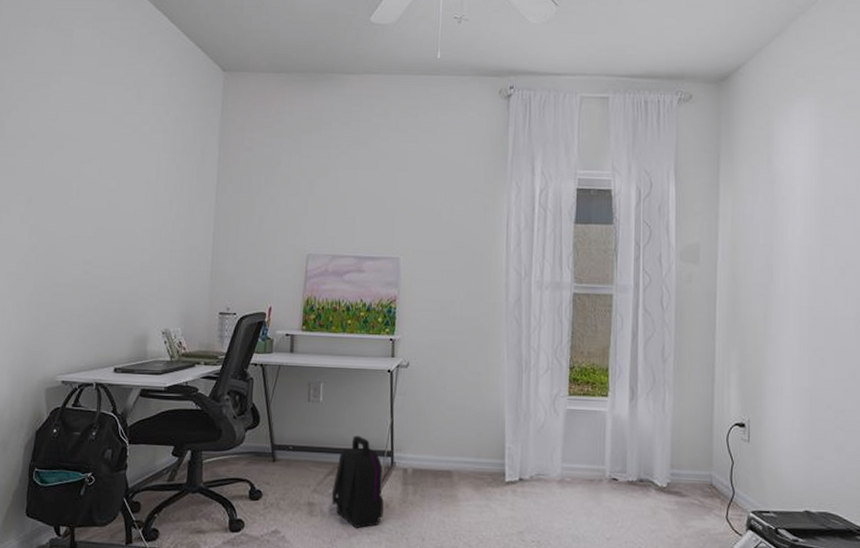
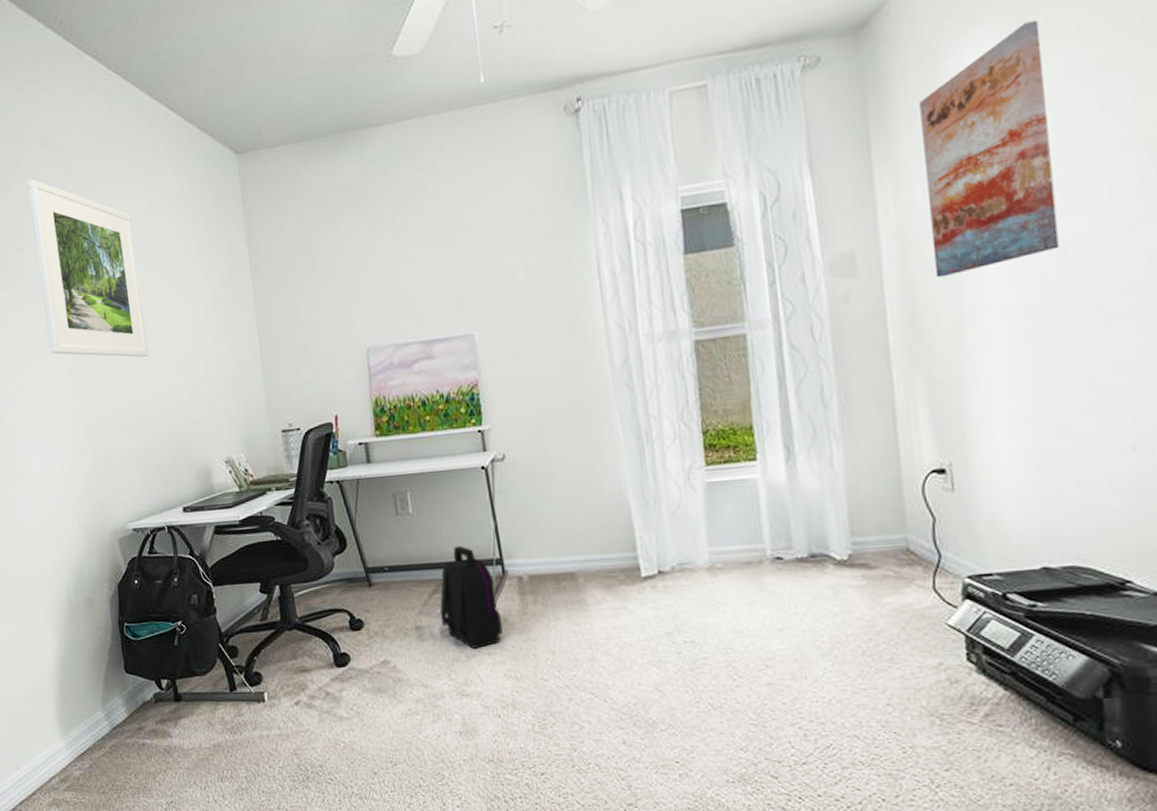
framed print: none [15,54,118,228] -> present [27,179,149,358]
wall art: none [754,101,841,276] -> present [919,20,1060,278]

